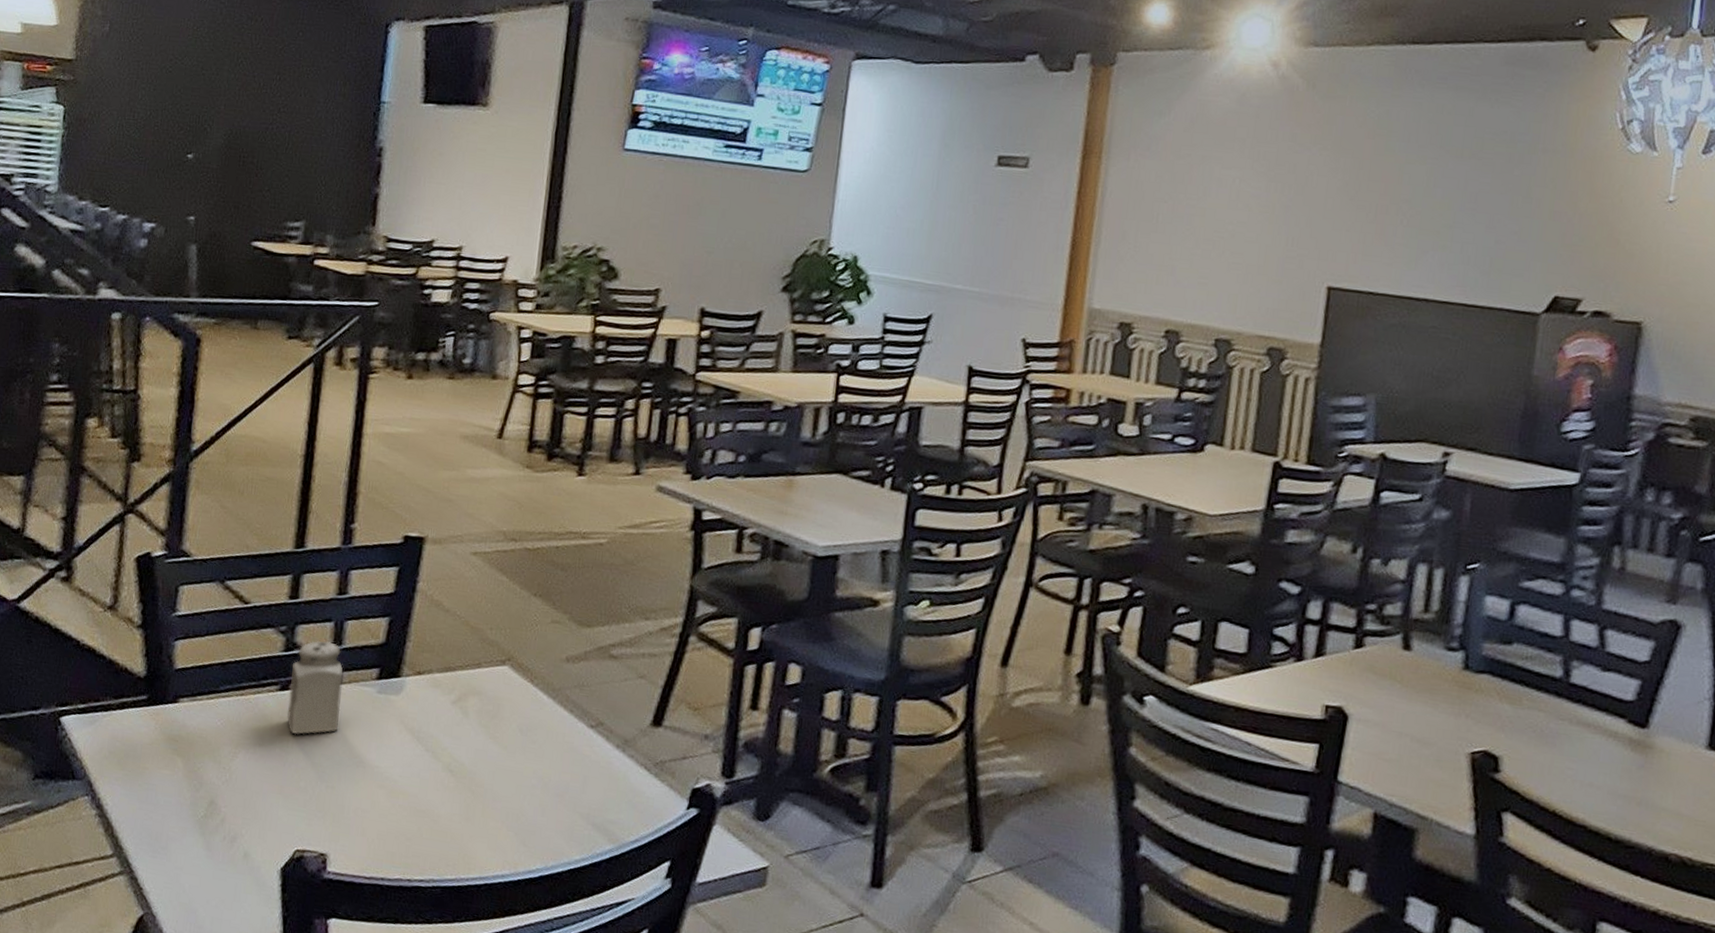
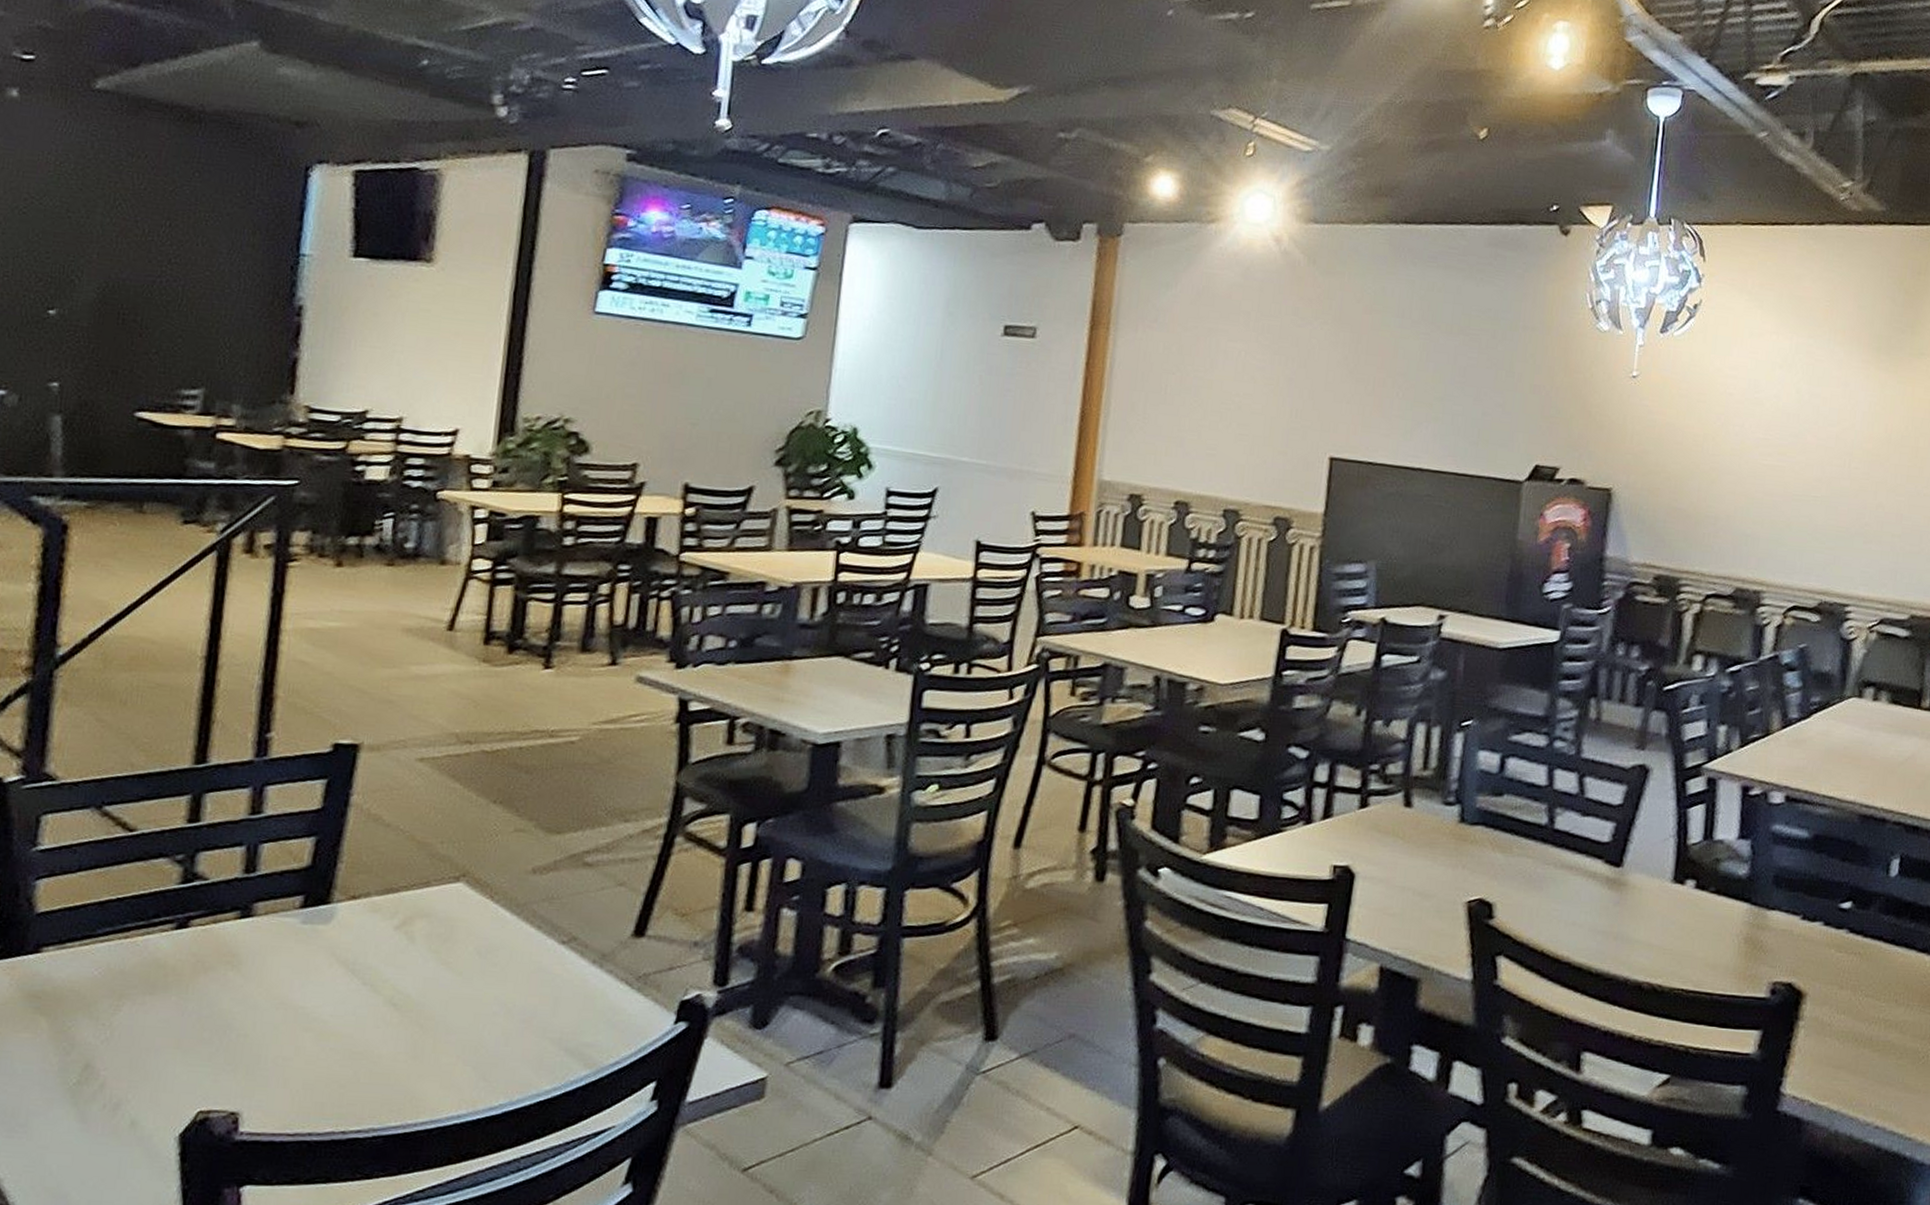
salt shaker: present [287,640,344,735] -> none [186,868,258,979]

